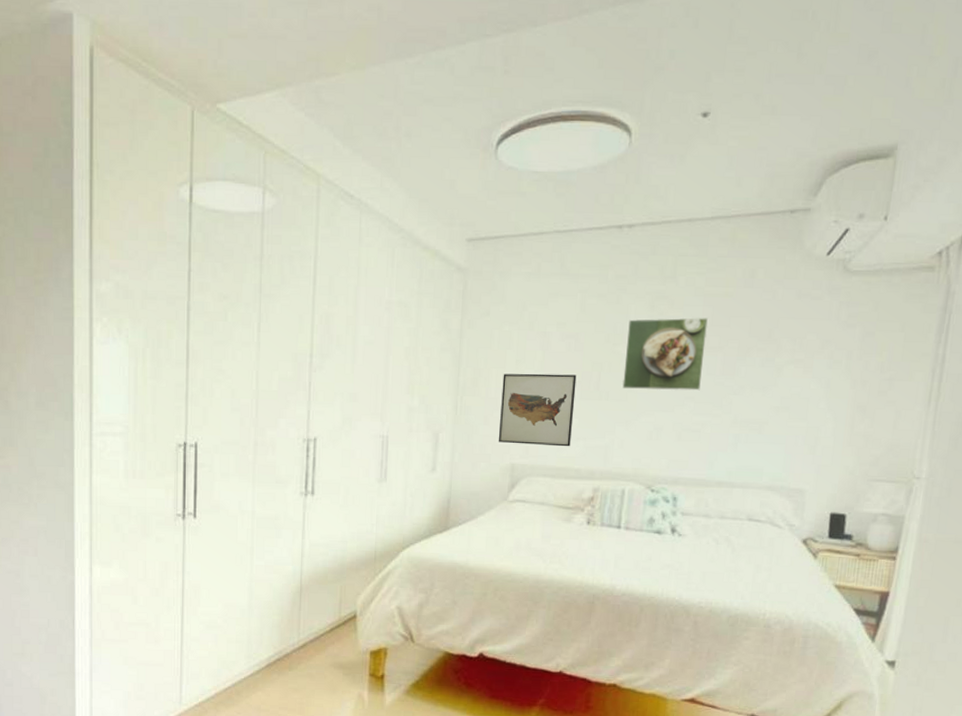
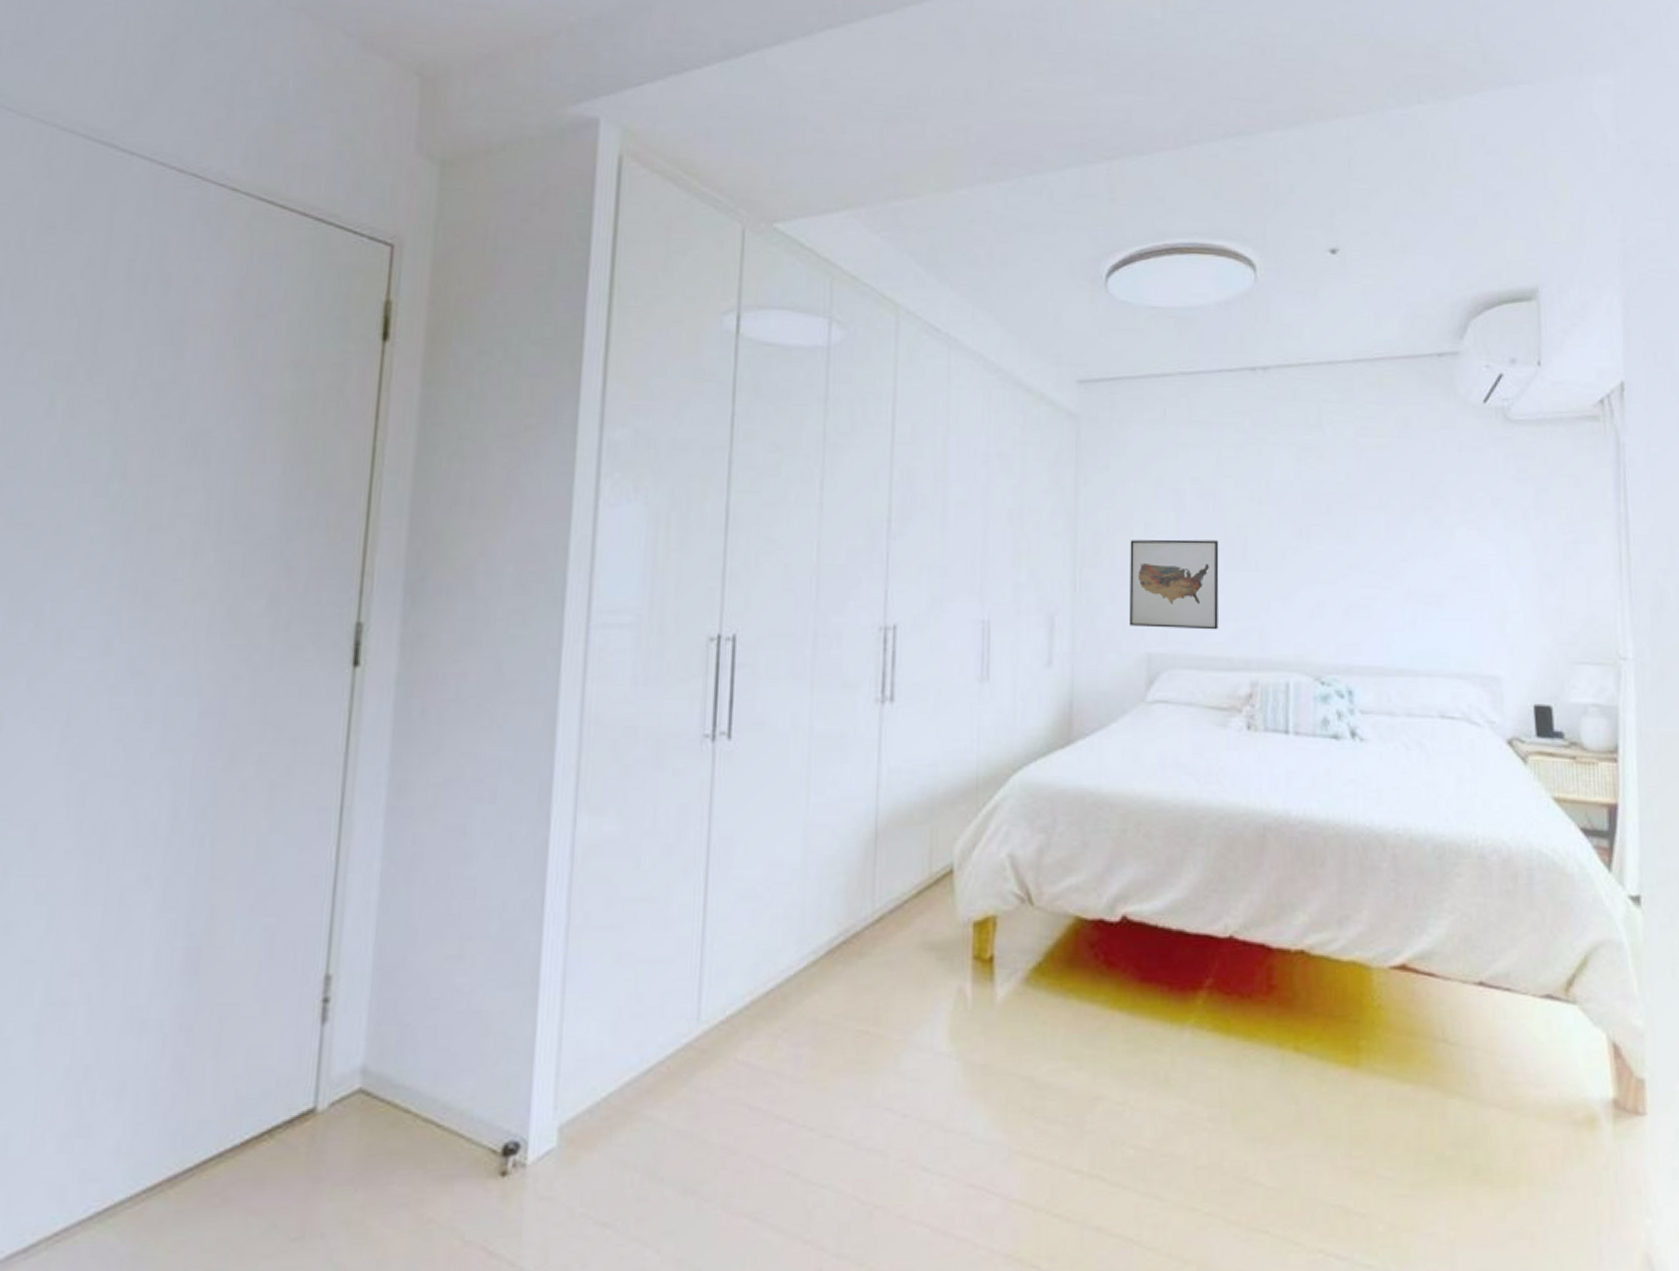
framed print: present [622,317,708,391] -> none [1273,472,1365,558]

